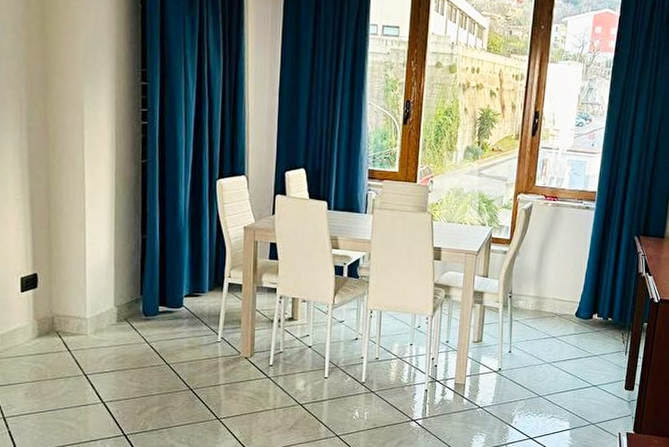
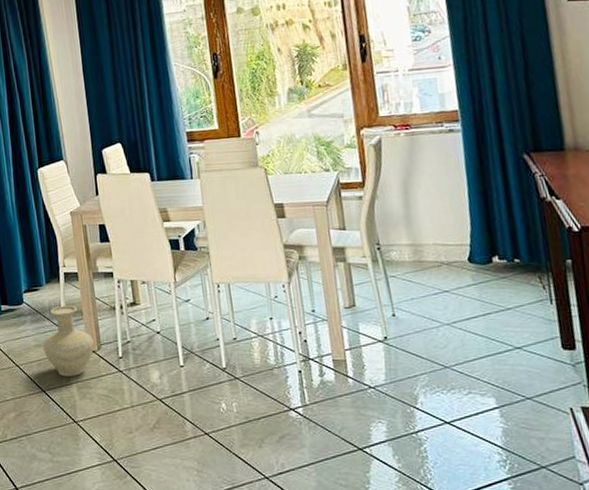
vase: none [195,313,248,378] -> present [42,305,94,377]

